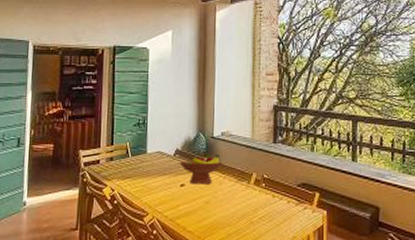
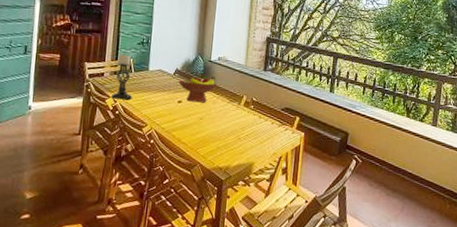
candle holder: none [109,136,131,188] -> present [111,53,132,100]

